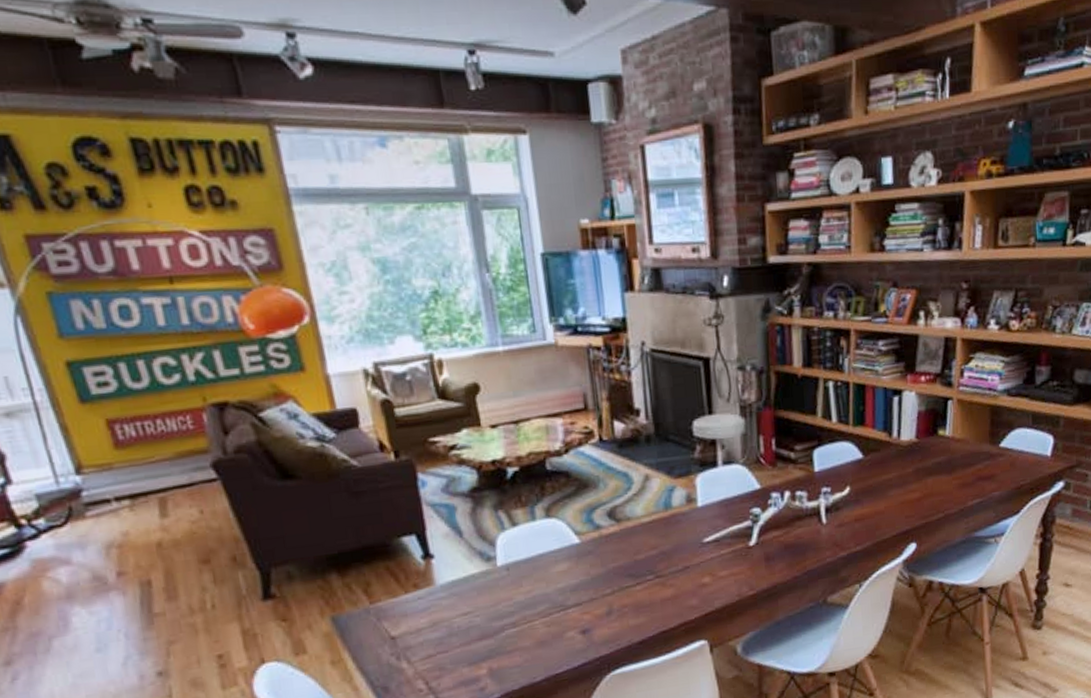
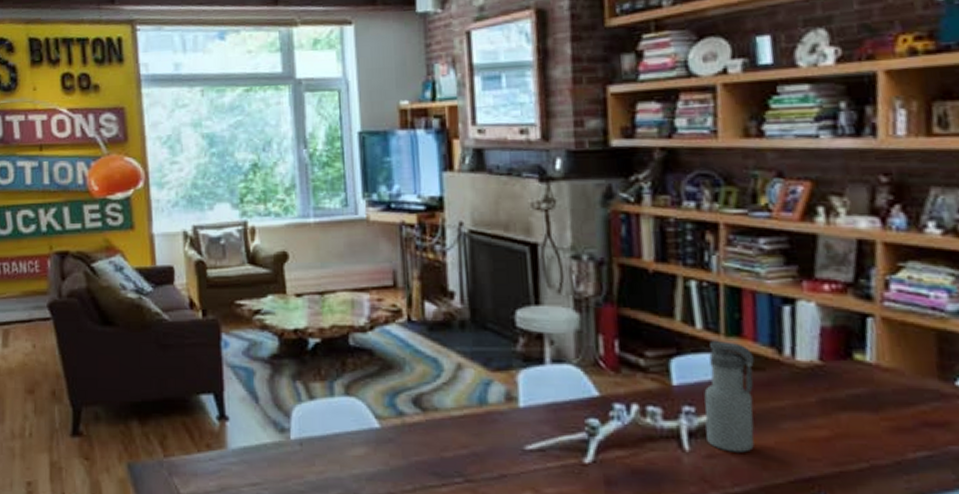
water bottle: none [837,430,872,520] -> present [704,341,755,453]

